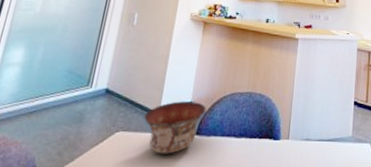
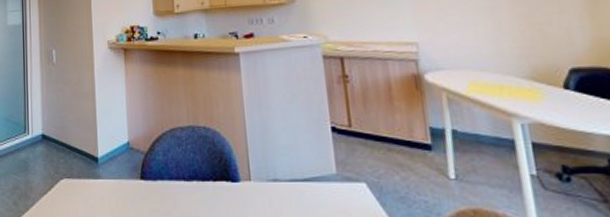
bowl: present [144,101,207,154] -> none [84,142,146,202]

